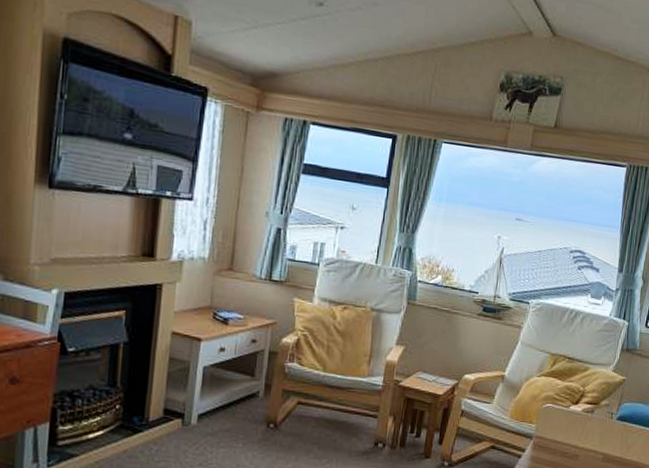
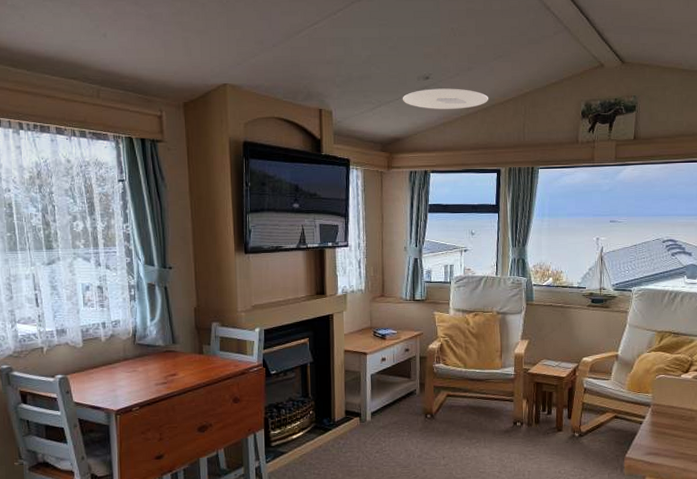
ceiling light: none [285,17,393,53] -> present [402,88,488,109]

